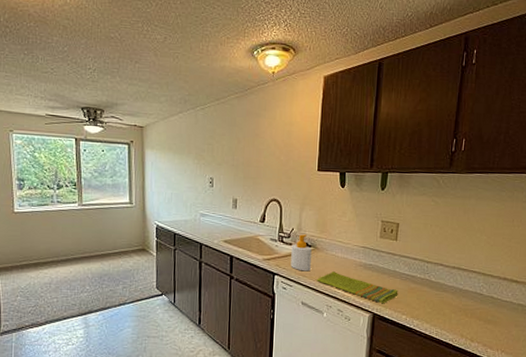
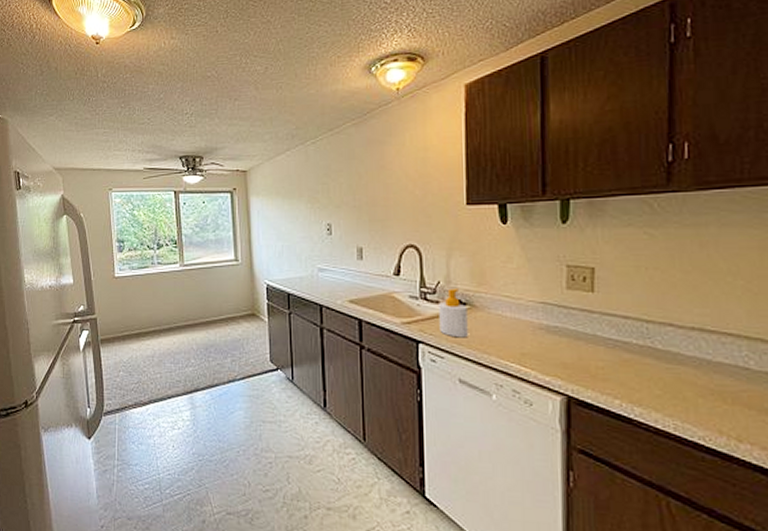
dish towel: present [317,271,398,304] -> none [478,337,604,383]

